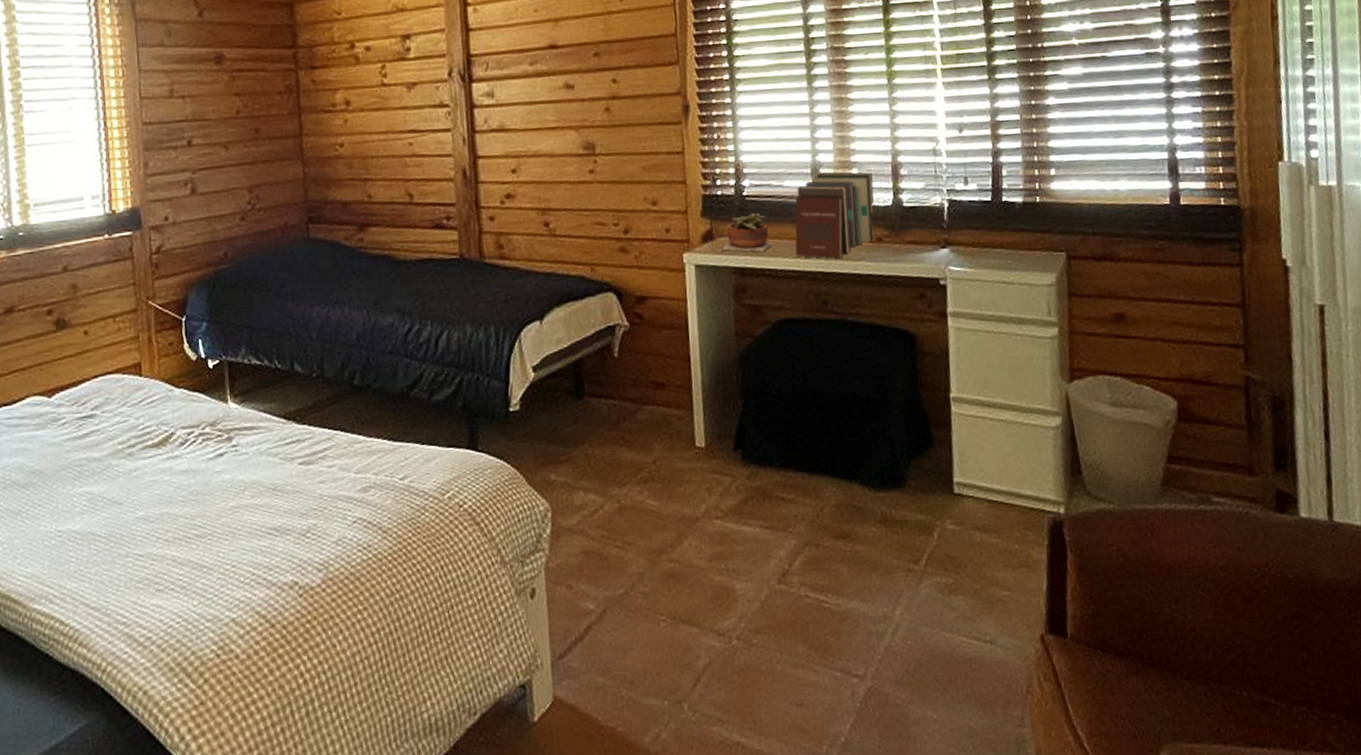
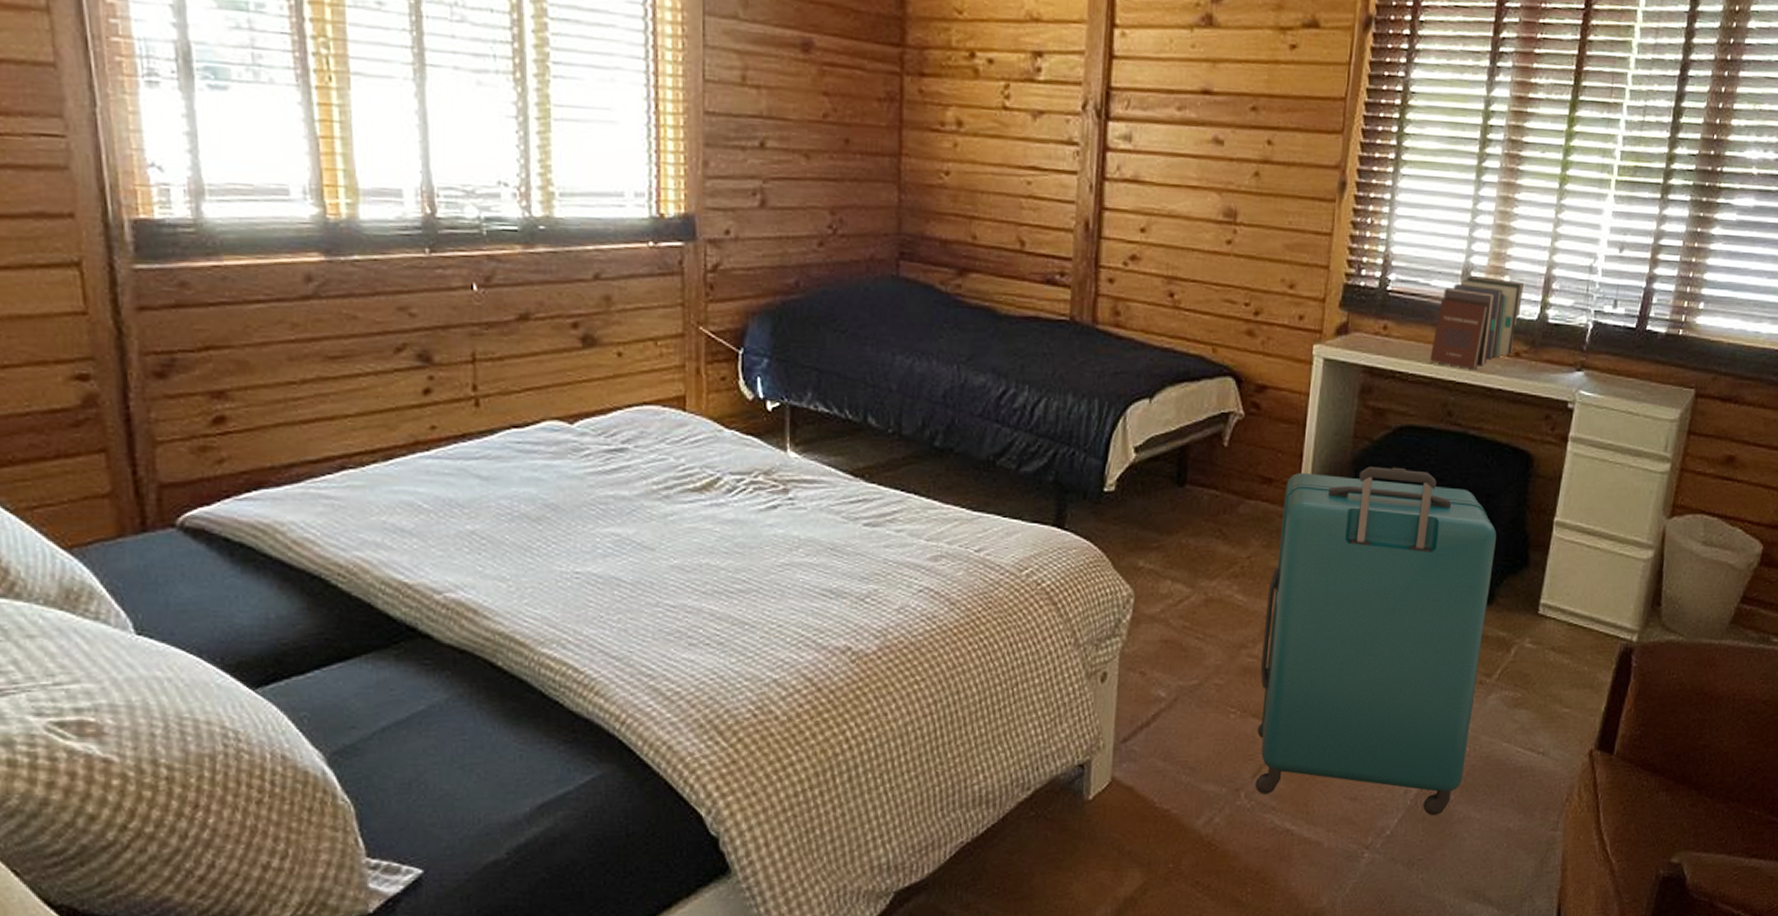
suitcase: none [677,359,910,718] -> present [1255,466,1497,815]
succulent plant: present [721,212,772,253] -> none [1354,309,1409,353]

